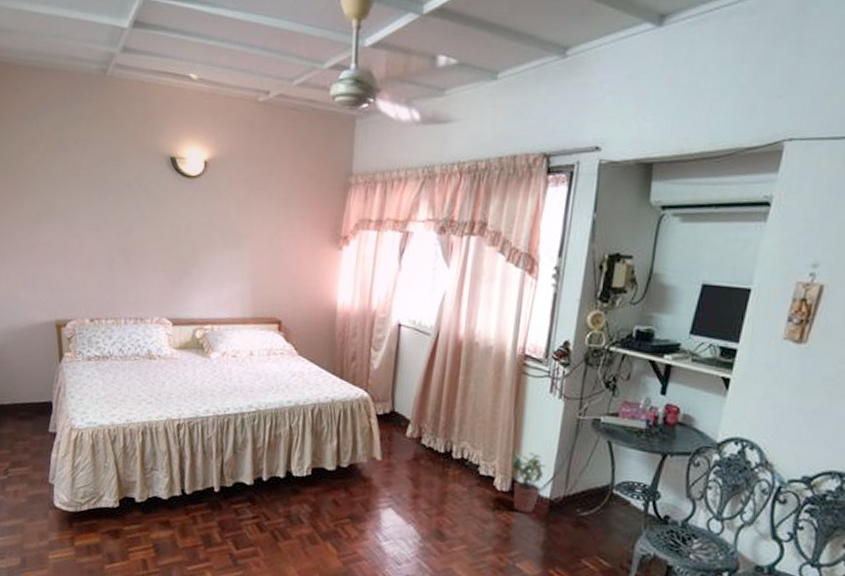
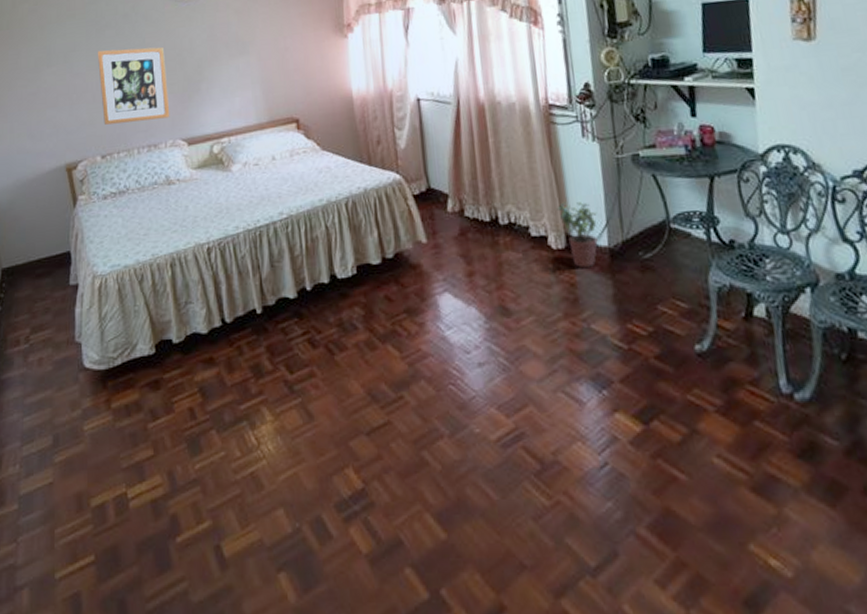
wall art: none [96,215,162,295] -> present [97,47,170,125]

